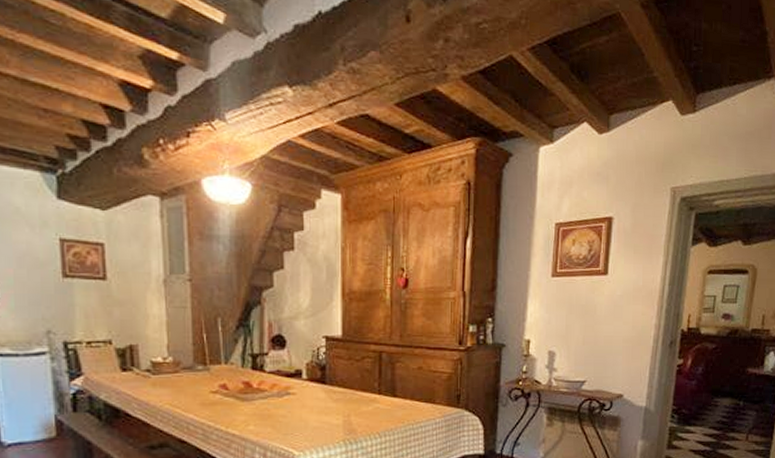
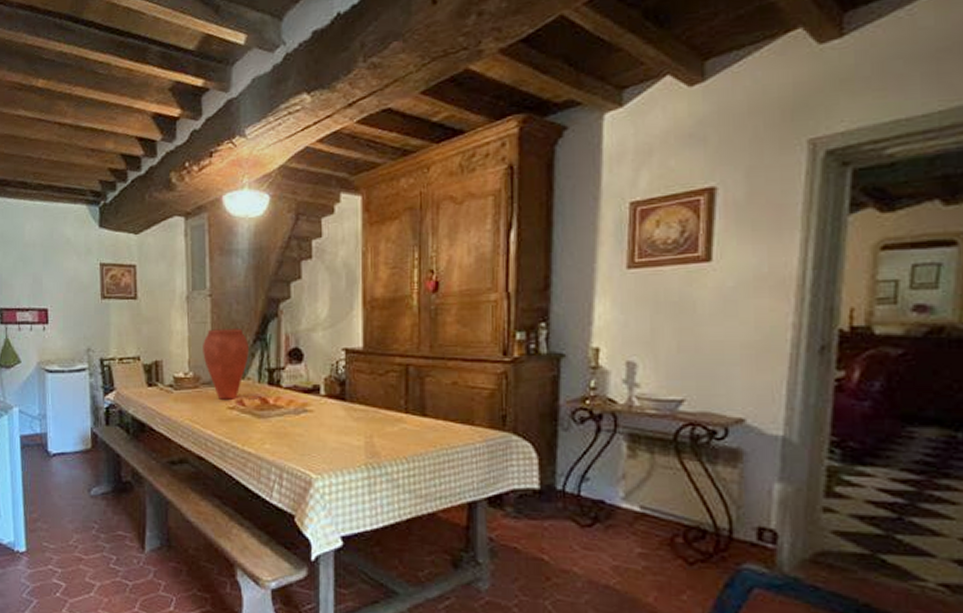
vase: none [183,314,231,384] -> present [203,329,248,399]

